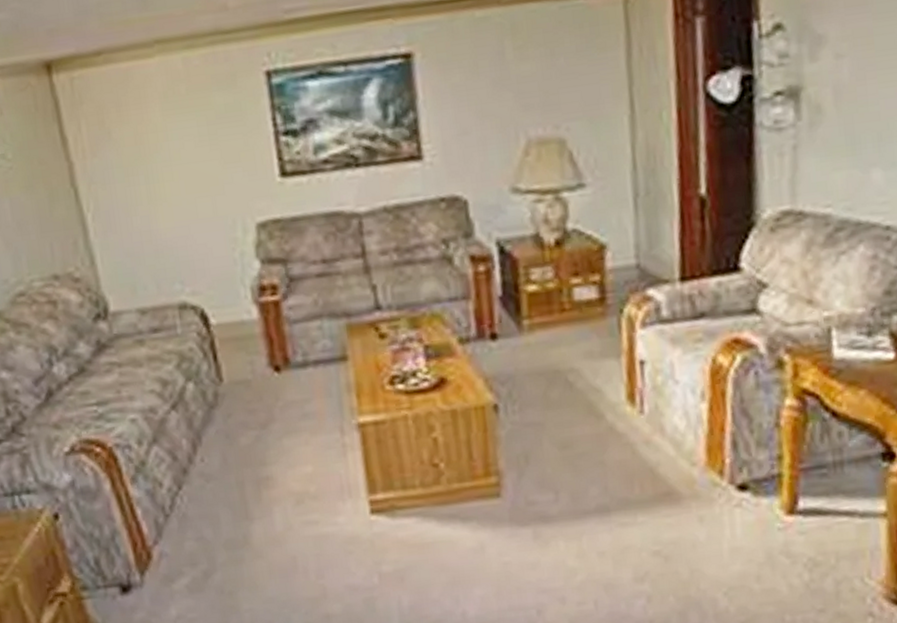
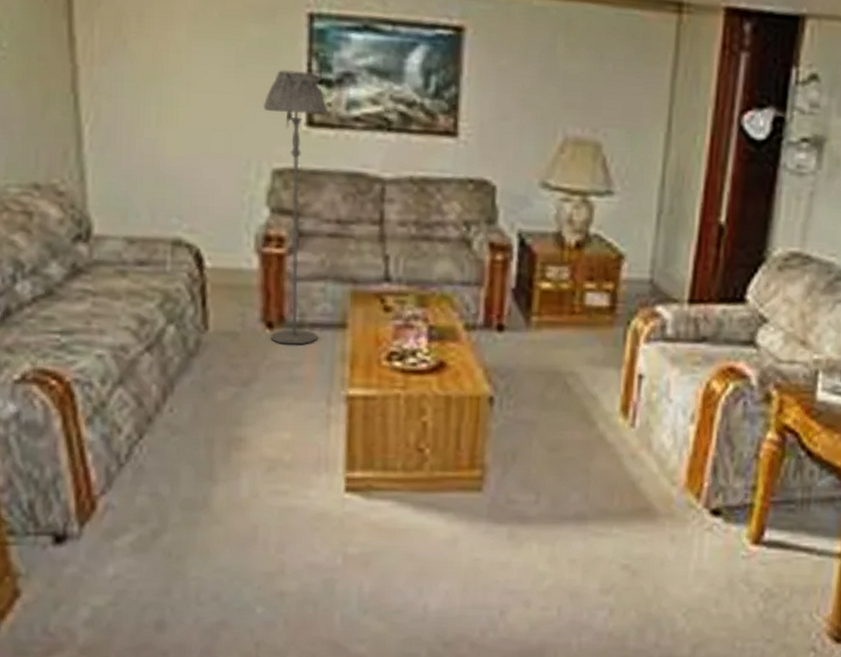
floor lamp: none [239,126,322,385] -> present [264,70,327,345]

